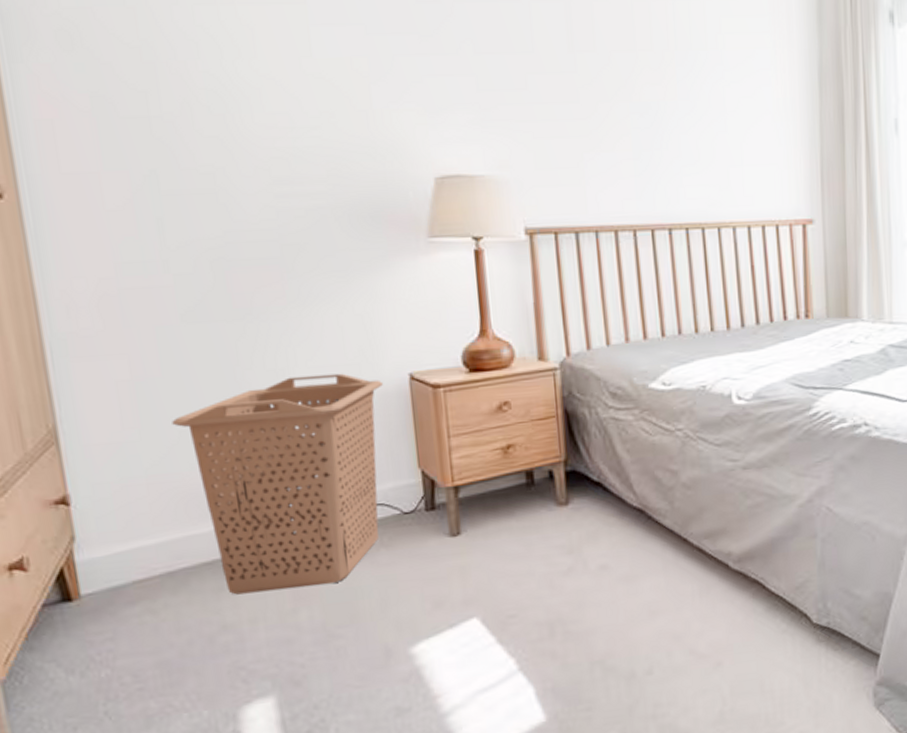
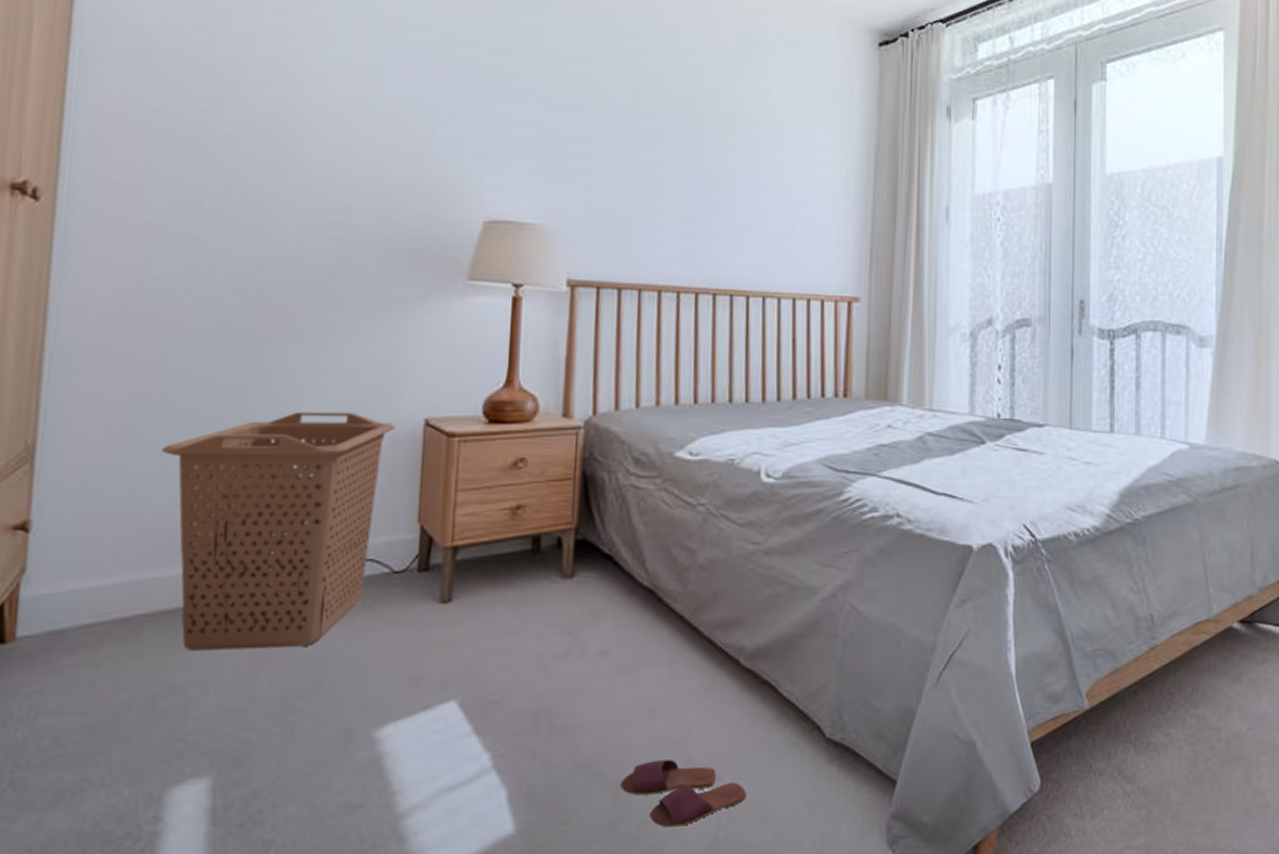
slippers: none [634,652,746,707] -> present [622,760,747,827]

